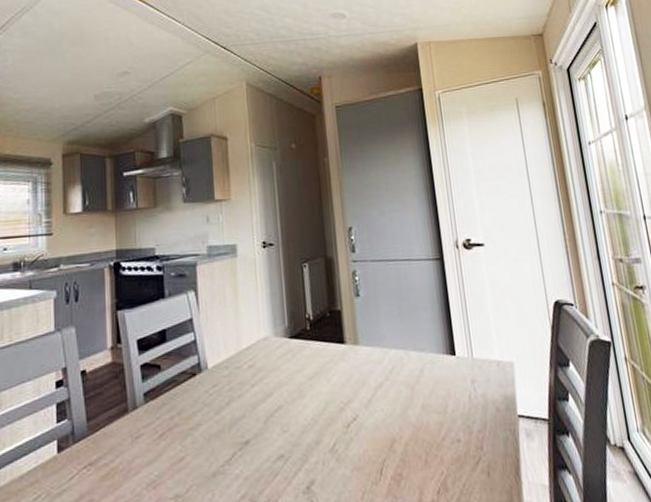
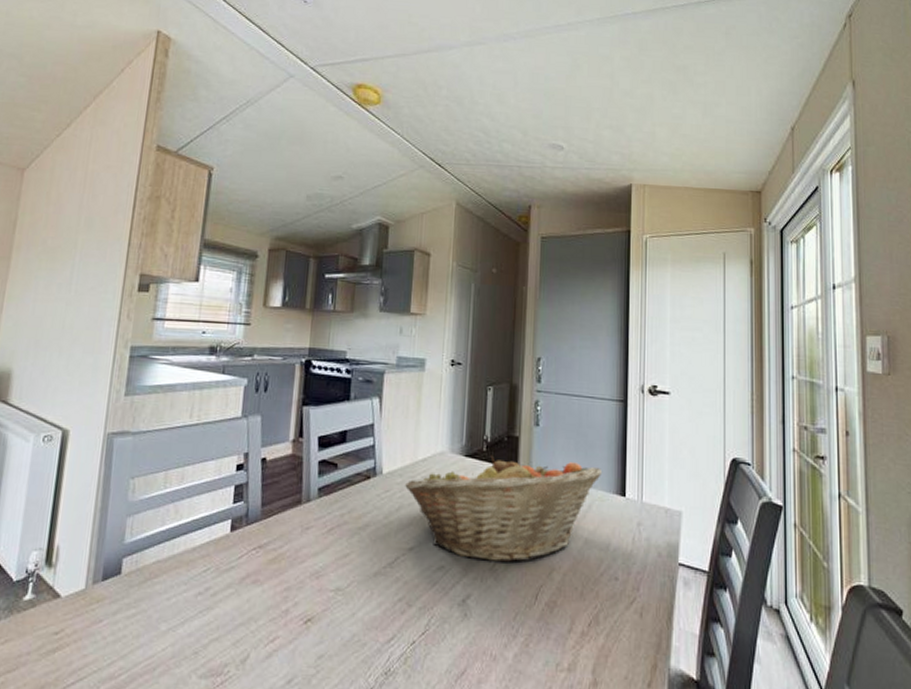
fruit basket: none [233,328,430,443] -> present [405,455,603,563]

